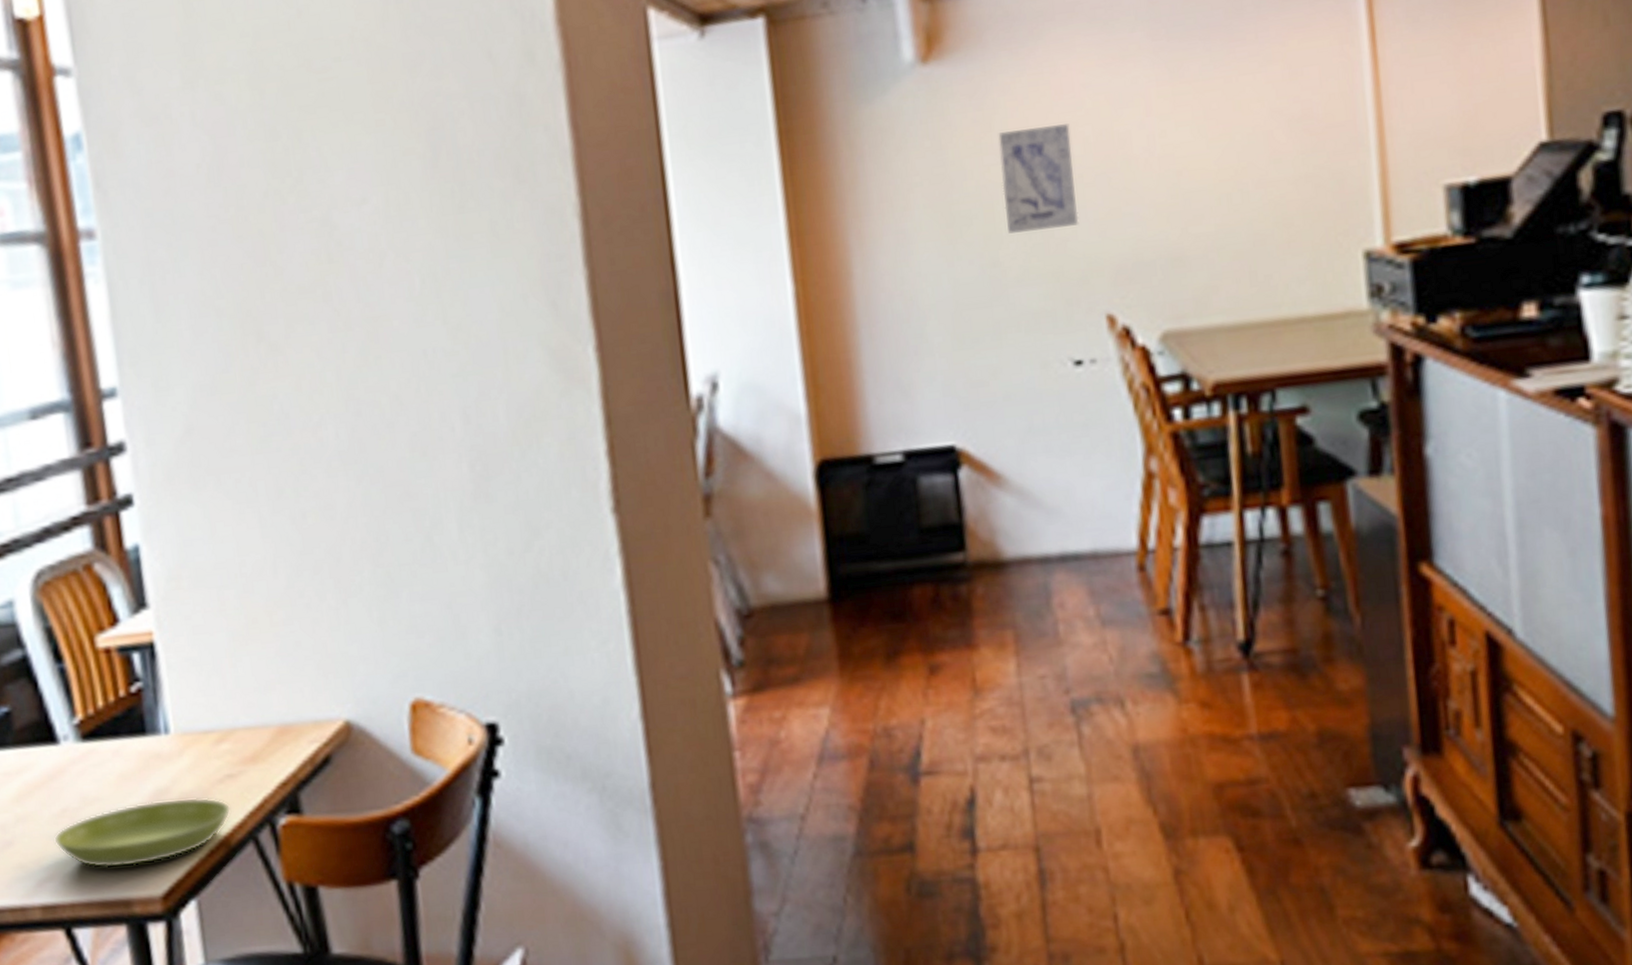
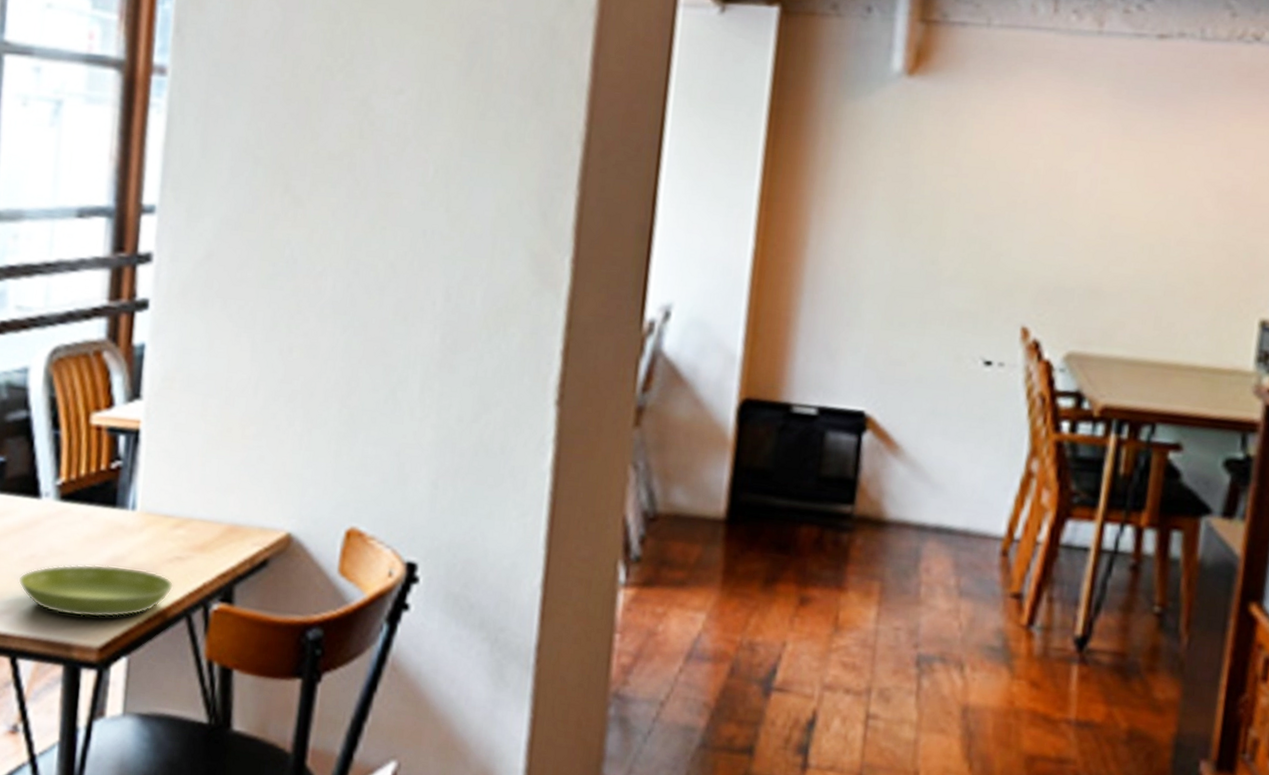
wall art: present [998,124,1079,234] -> none [951,149,1025,244]

